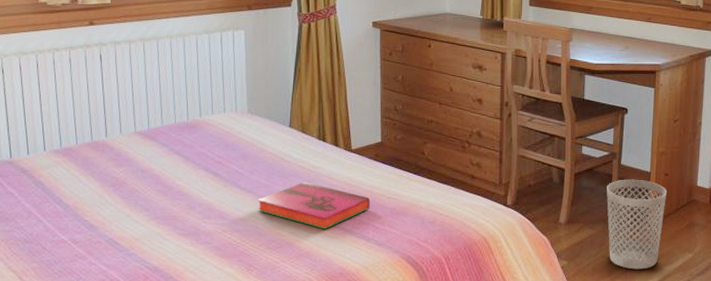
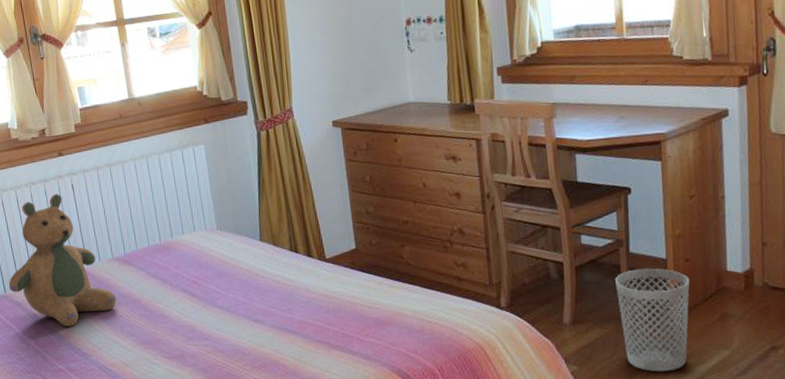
teddy bear: none [15,63,134,198] -> present [8,194,117,327]
hardback book: present [257,182,371,229] -> none [237,296,353,345]

